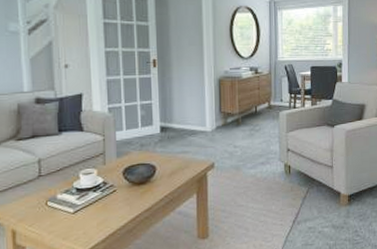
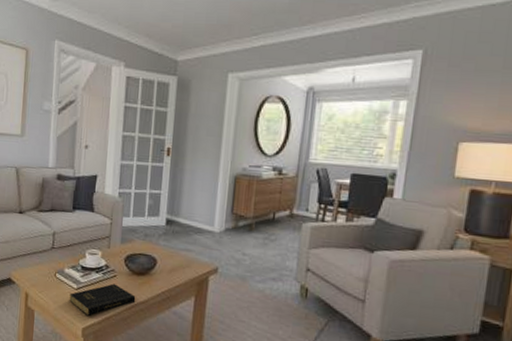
book: none [66,198,139,237] -> present [69,283,136,316]

